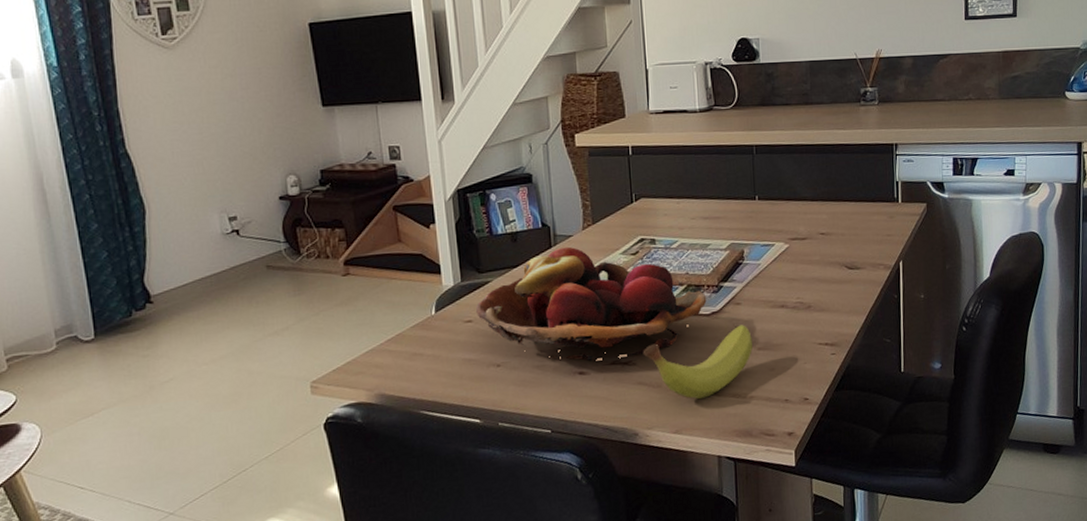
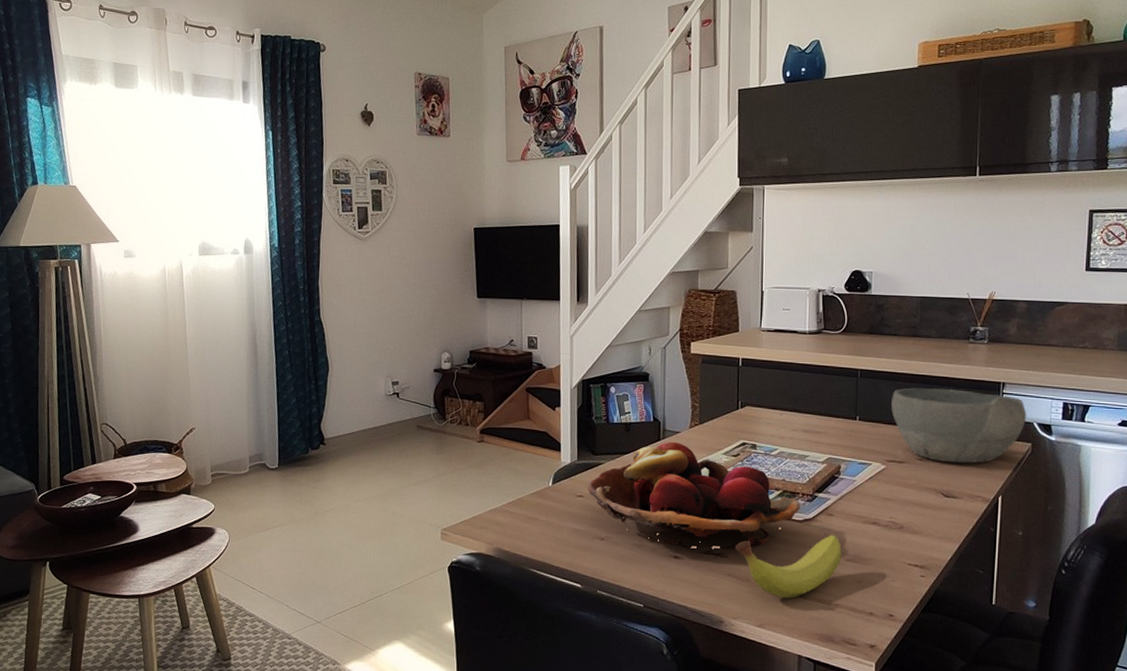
bowl: none [789,156,921,233] -> present [891,387,1027,464]

